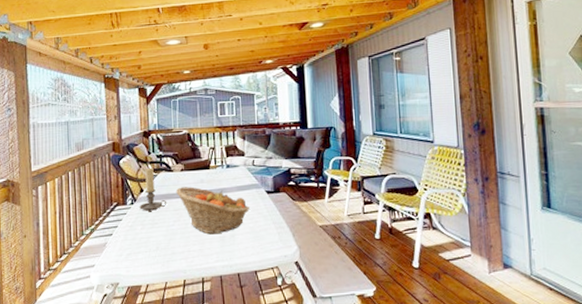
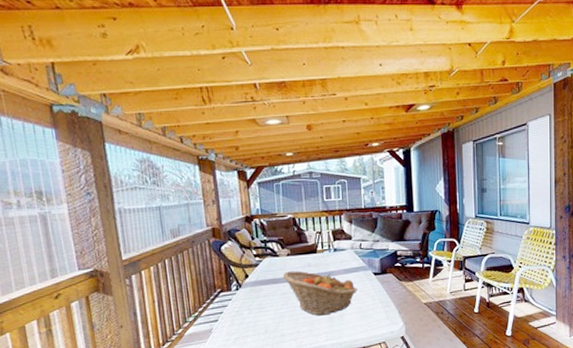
candle holder: present [139,167,167,211] -> none [245,253,274,296]

